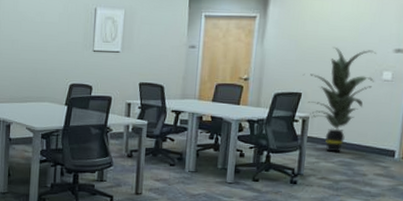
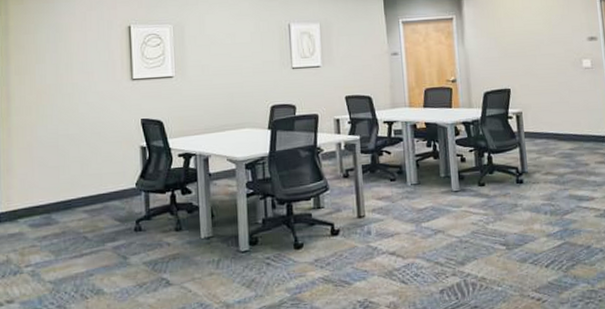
indoor plant: present [302,46,376,152] -> none [508,40,576,145]

